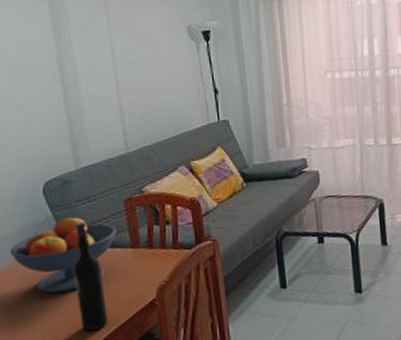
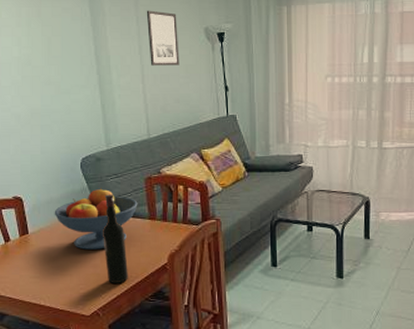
wall art: none [118,9,160,71] -> present [146,10,179,66]

